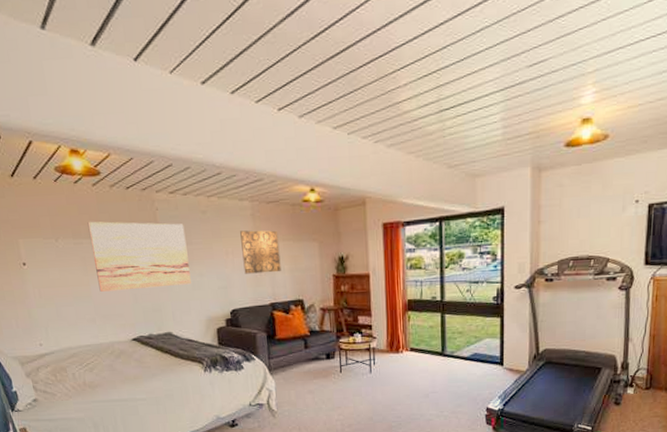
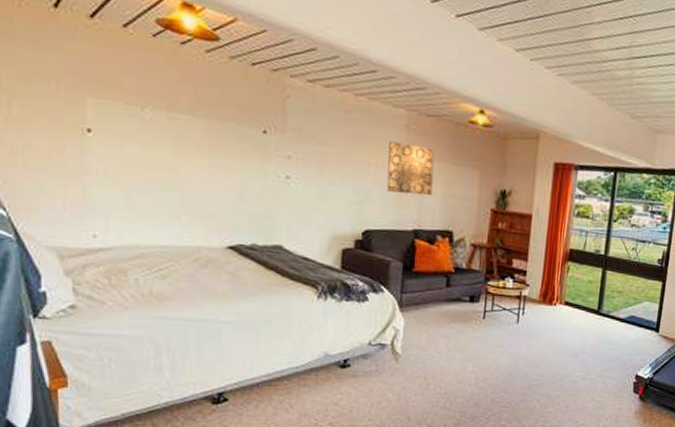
wall art: present [87,221,191,292] -> none [190,94,320,193]

